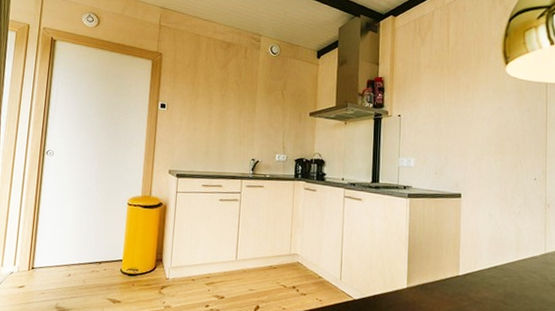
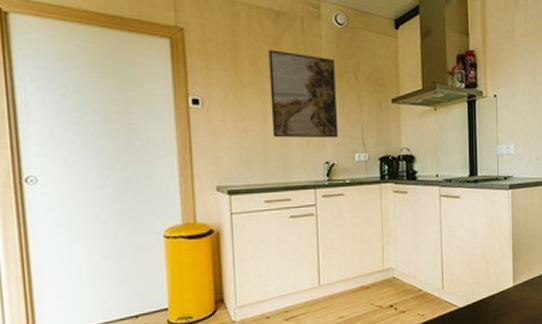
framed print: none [214,71,267,141] -> present [268,50,339,139]

